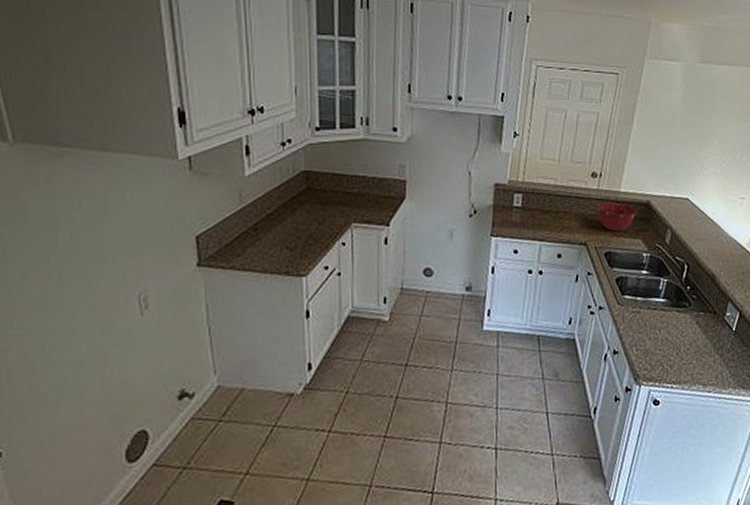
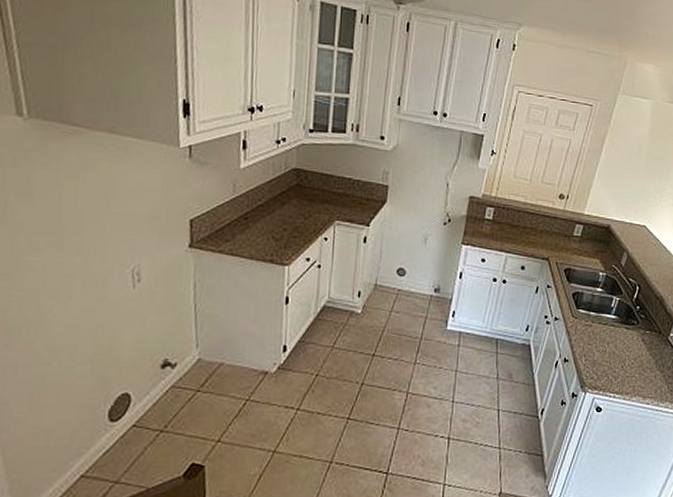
mixing bowl: present [598,202,638,232] -> none [562,223,598,251]

